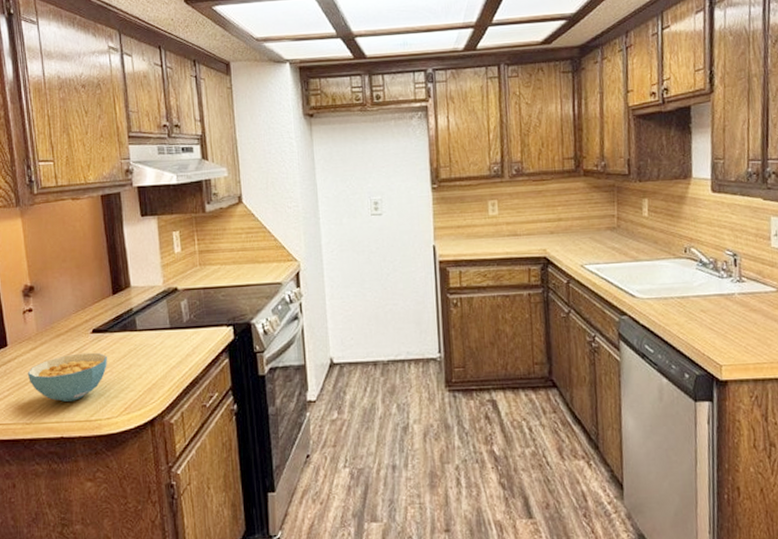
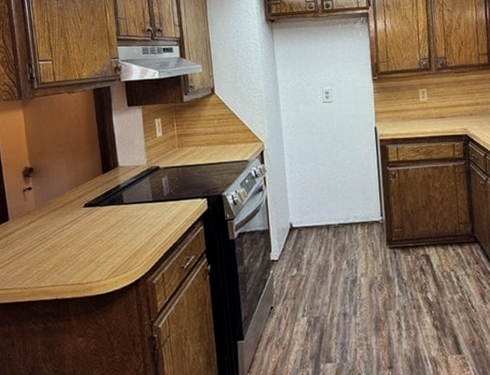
cereal bowl: present [27,352,107,402] -> none [26,224,97,268]

